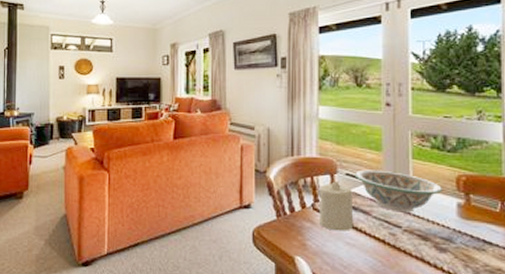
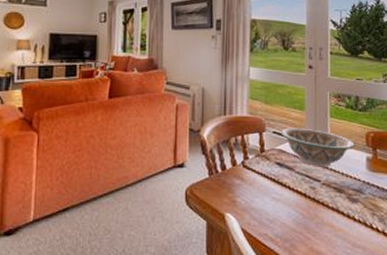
candle: present [320,181,354,231] -> none [249,139,279,187]

